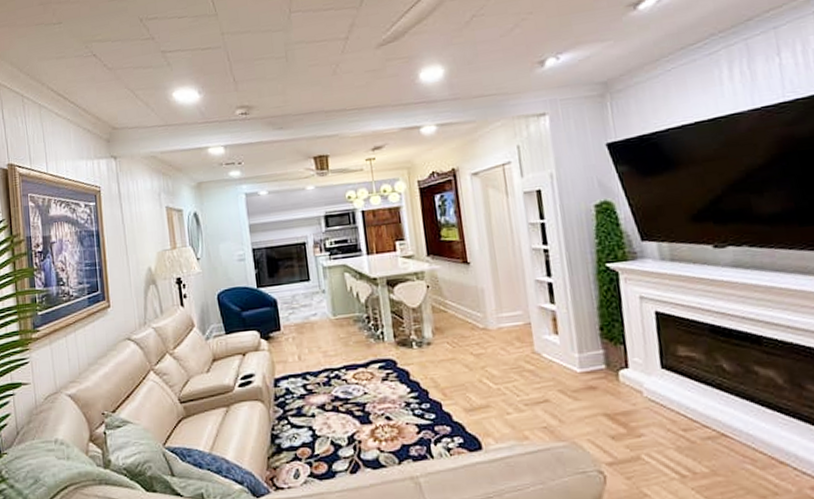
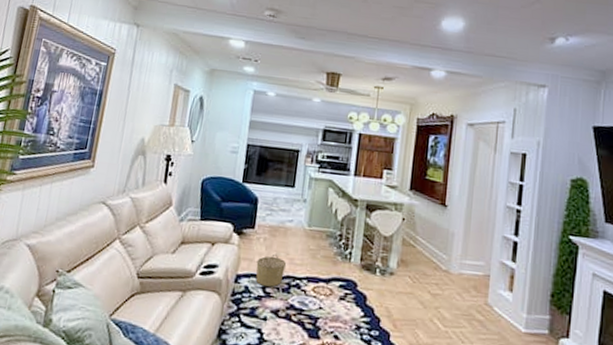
basket: none [291,350,321,384] -> present [255,253,286,287]

